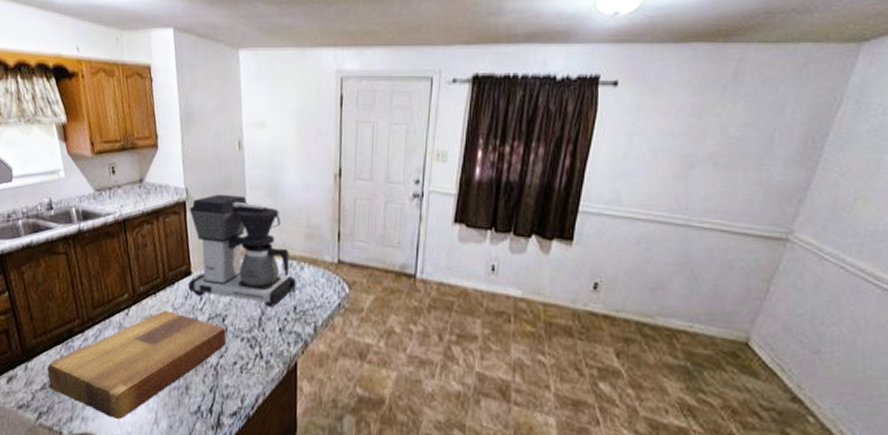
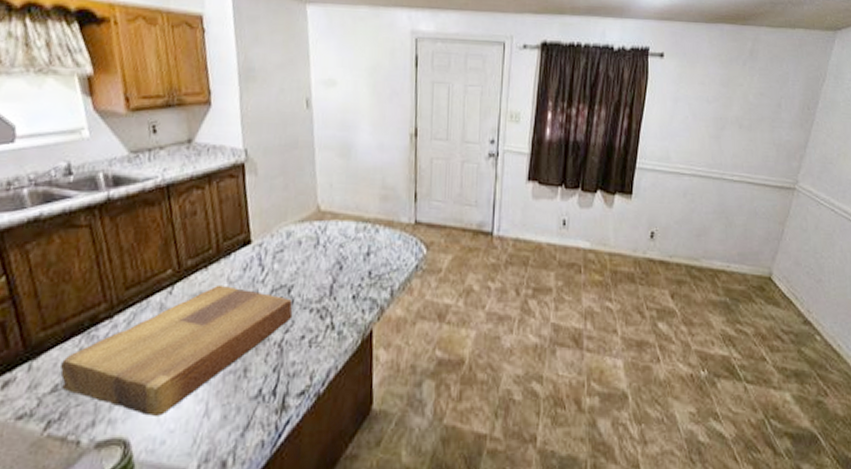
coffee maker: present [188,194,296,308] -> none [247,156,371,274]

